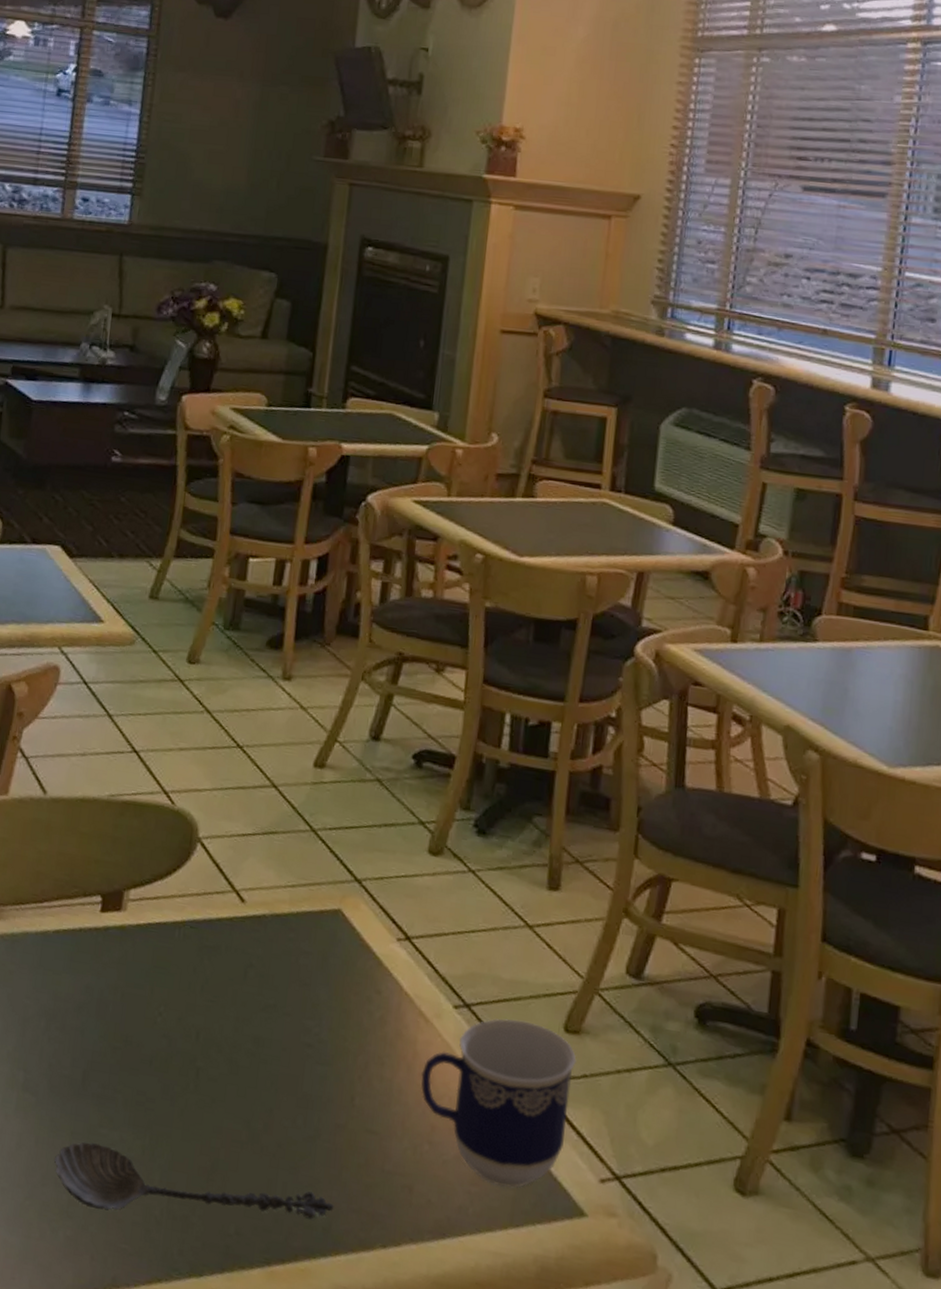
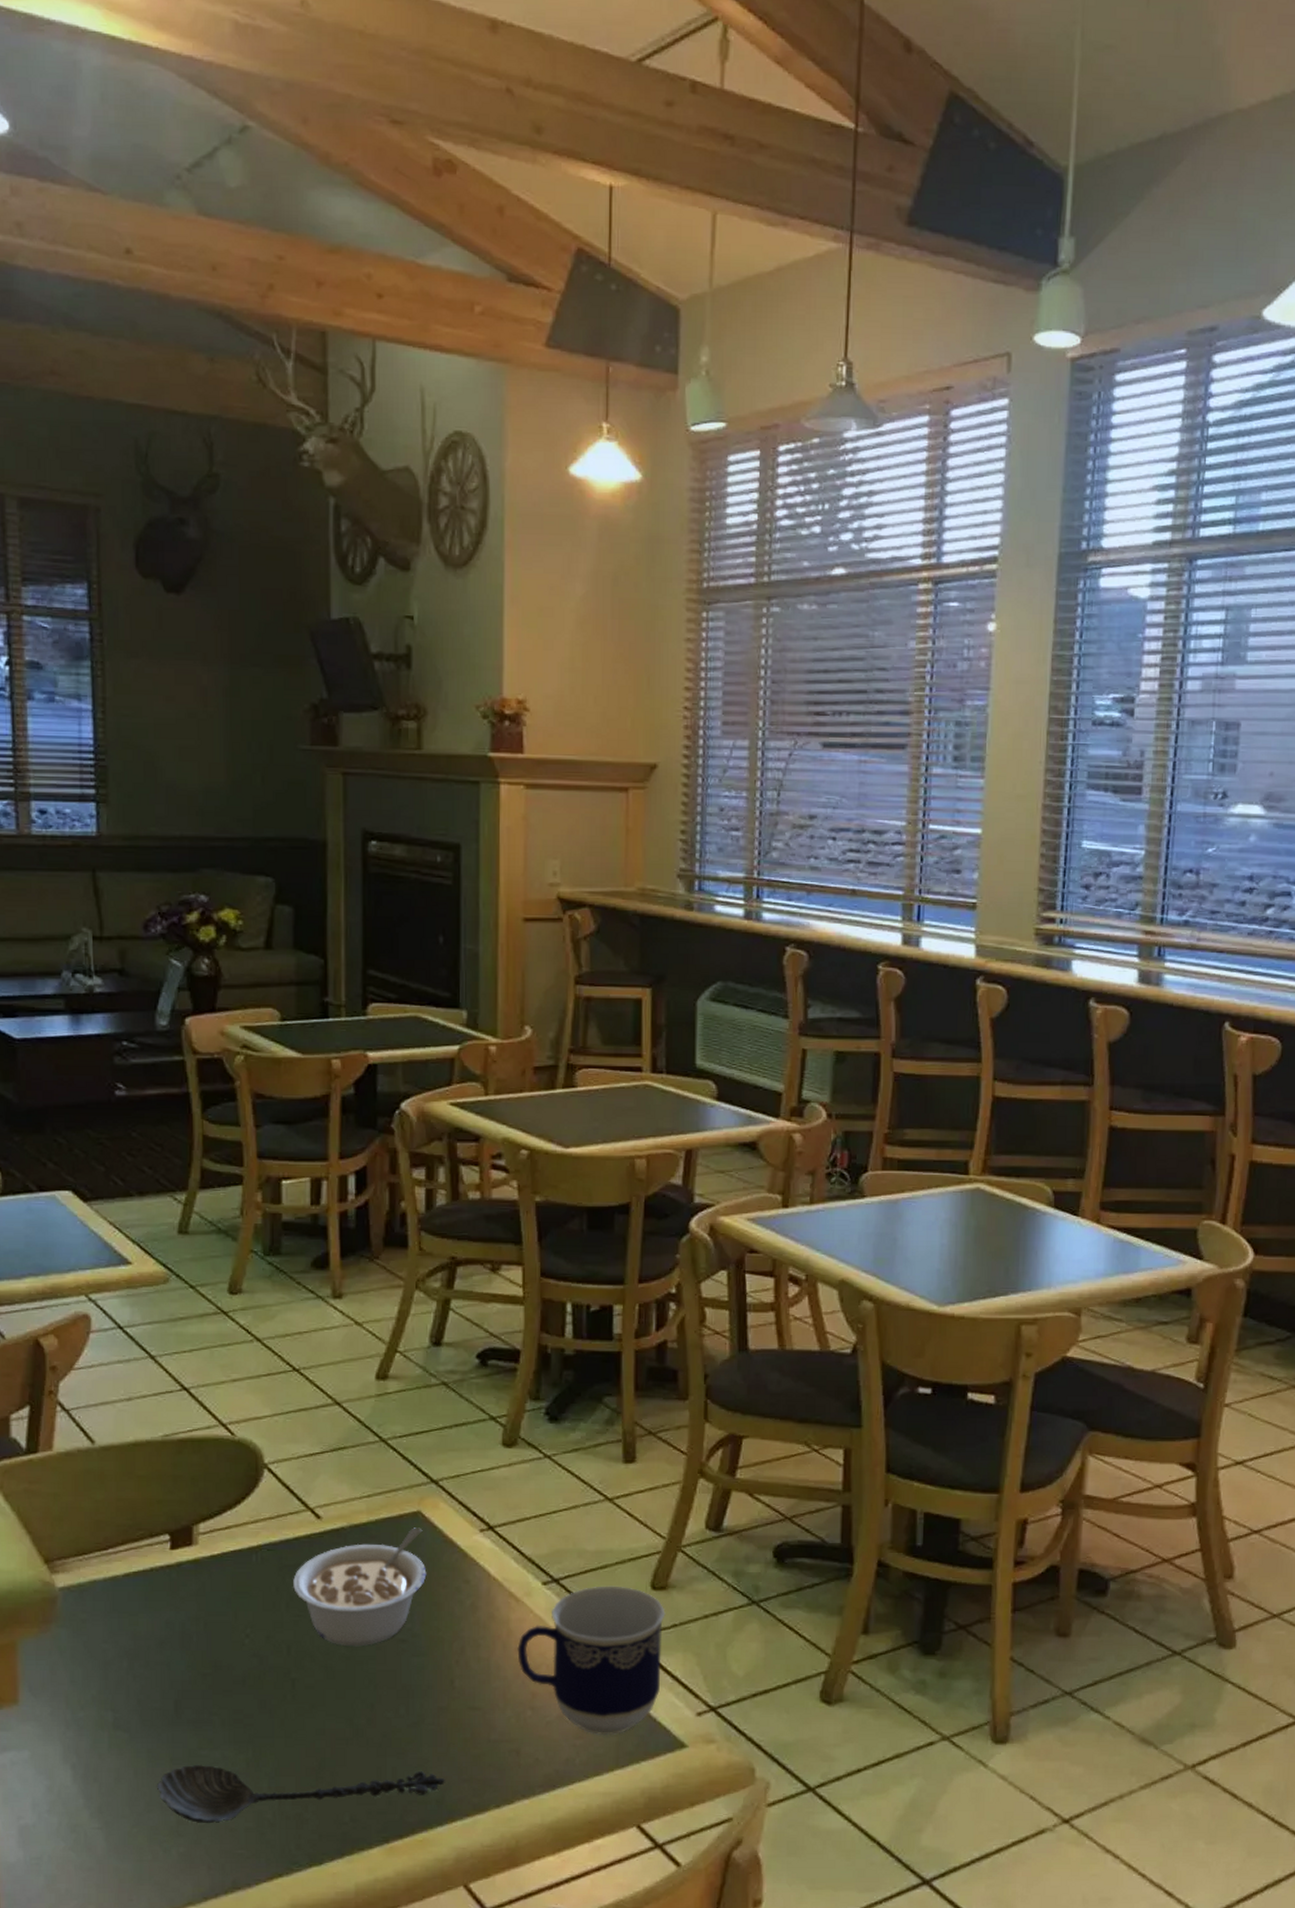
legume: none [210,926,340,1045] -> present [293,1527,427,1647]

